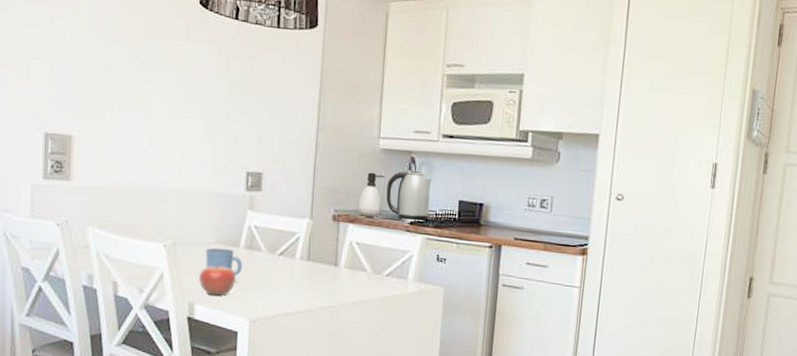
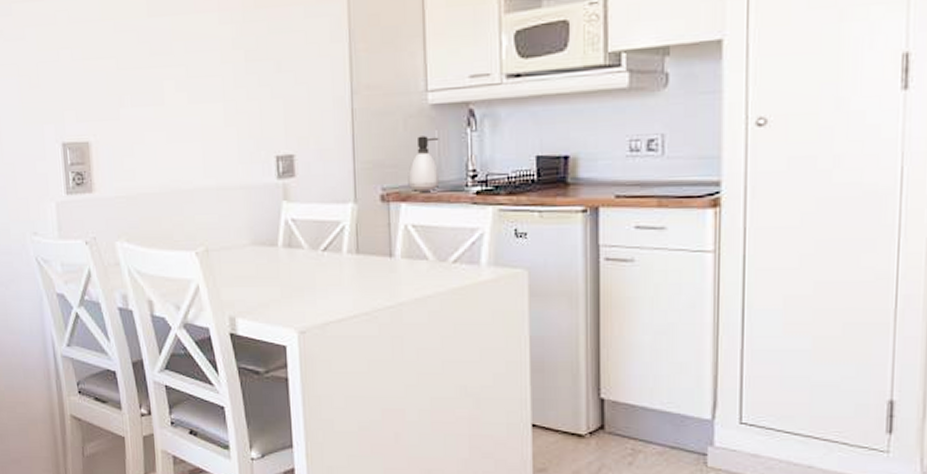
fruit: present [198,262,236,296] -> none [236,266,278,305]
mug: present [205,248,243,276] -> none [240,249,284,281]
kettle: present [386,170,432,221] -> none [442,125,499,190]

